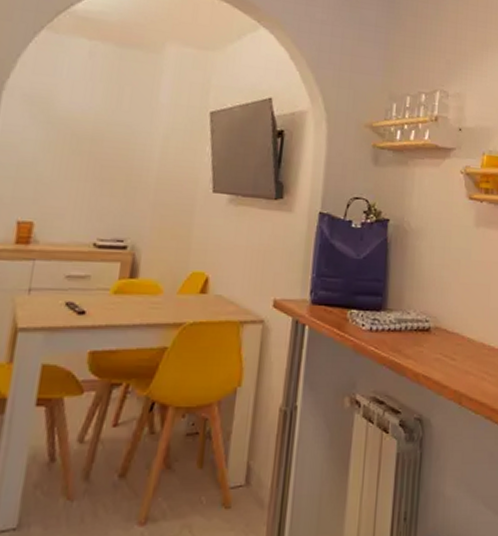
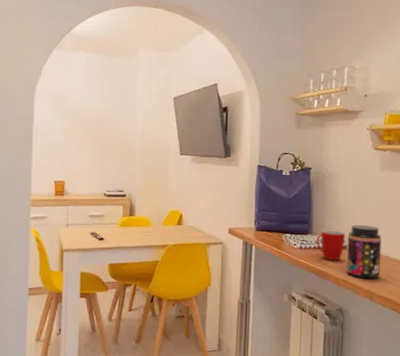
mug: none [391,305,430,348] -> present [316,230,346,260]
jar: none [430,299,475,375] -> present [347,225,382,279]

